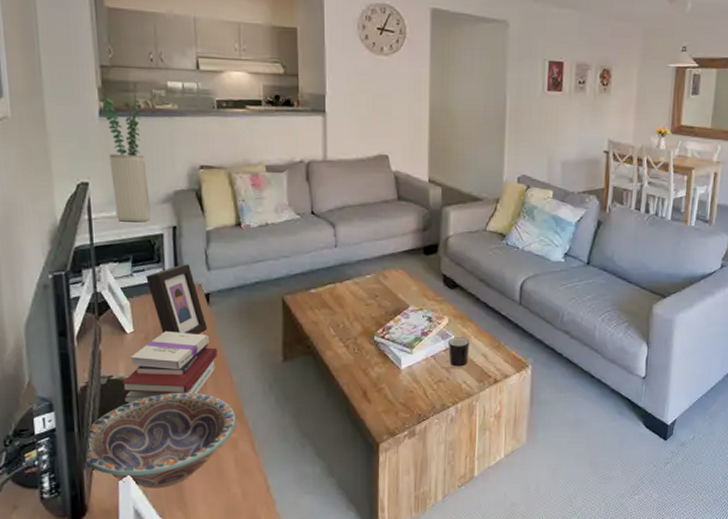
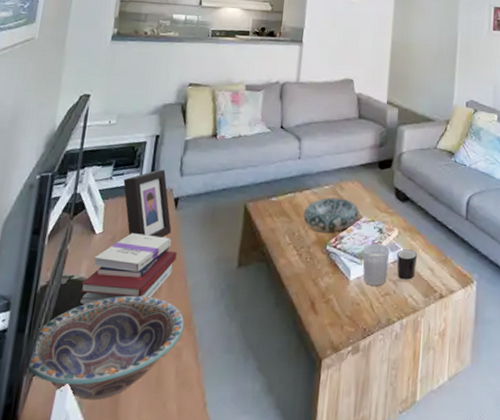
vase: present [100,92,151,222] -> none [108,21,148,131]
decorative bowl: none [346,287,407,323] -> present [302,197,360,232]
candle holder: none [412,333,441,374] -> present [362,244,390,286]

